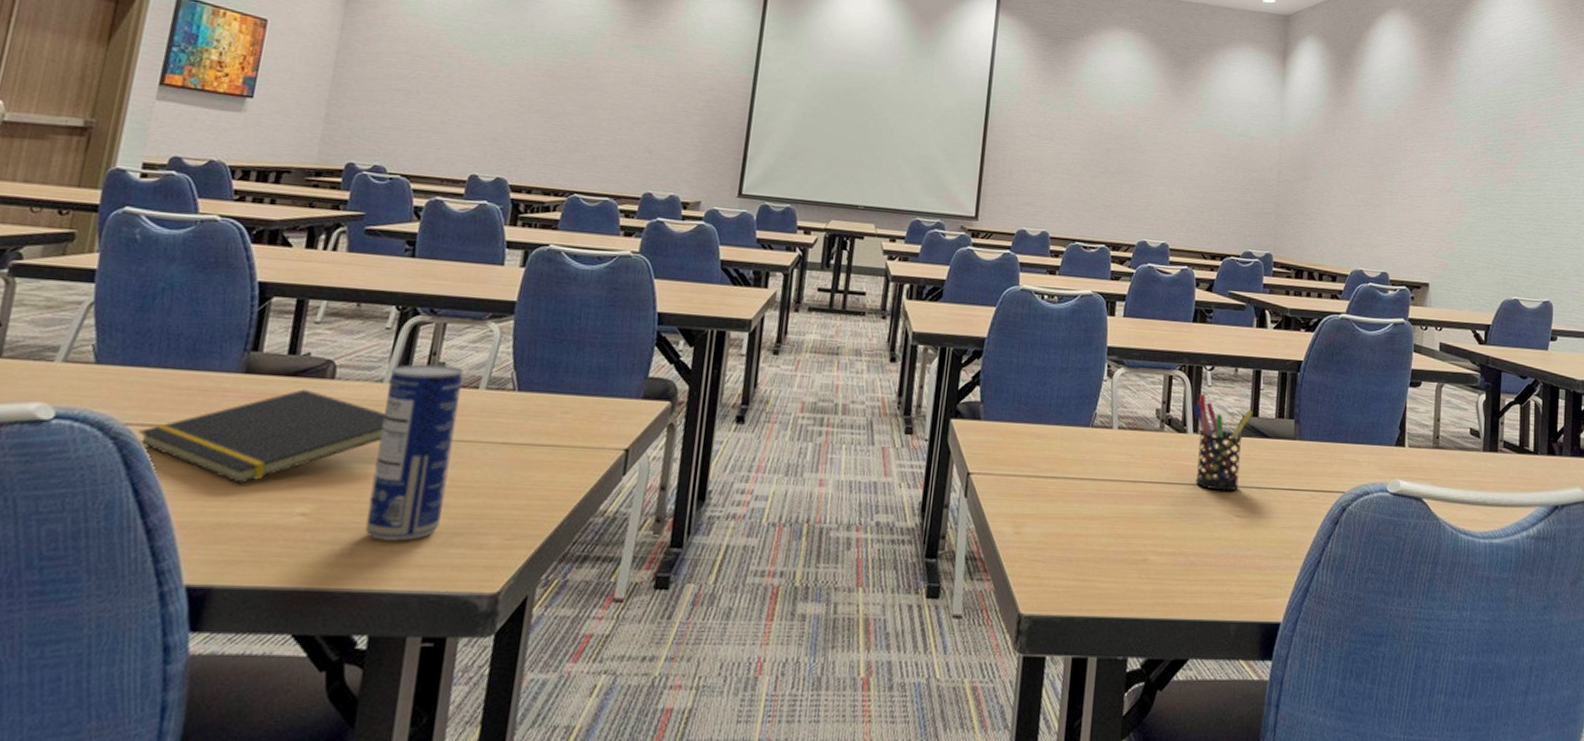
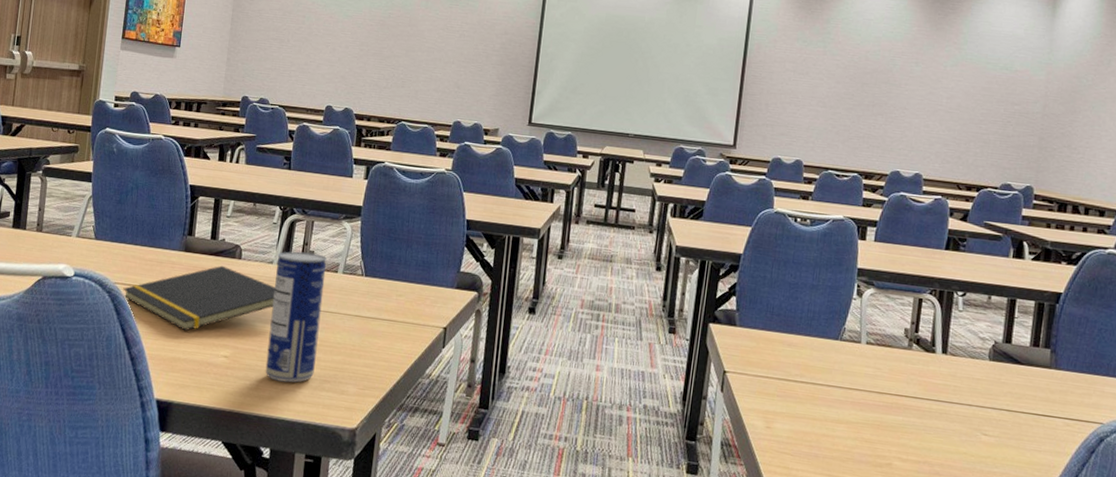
pen holder: present [1193,394,1253,491] -> none [942,318,1006,411]

